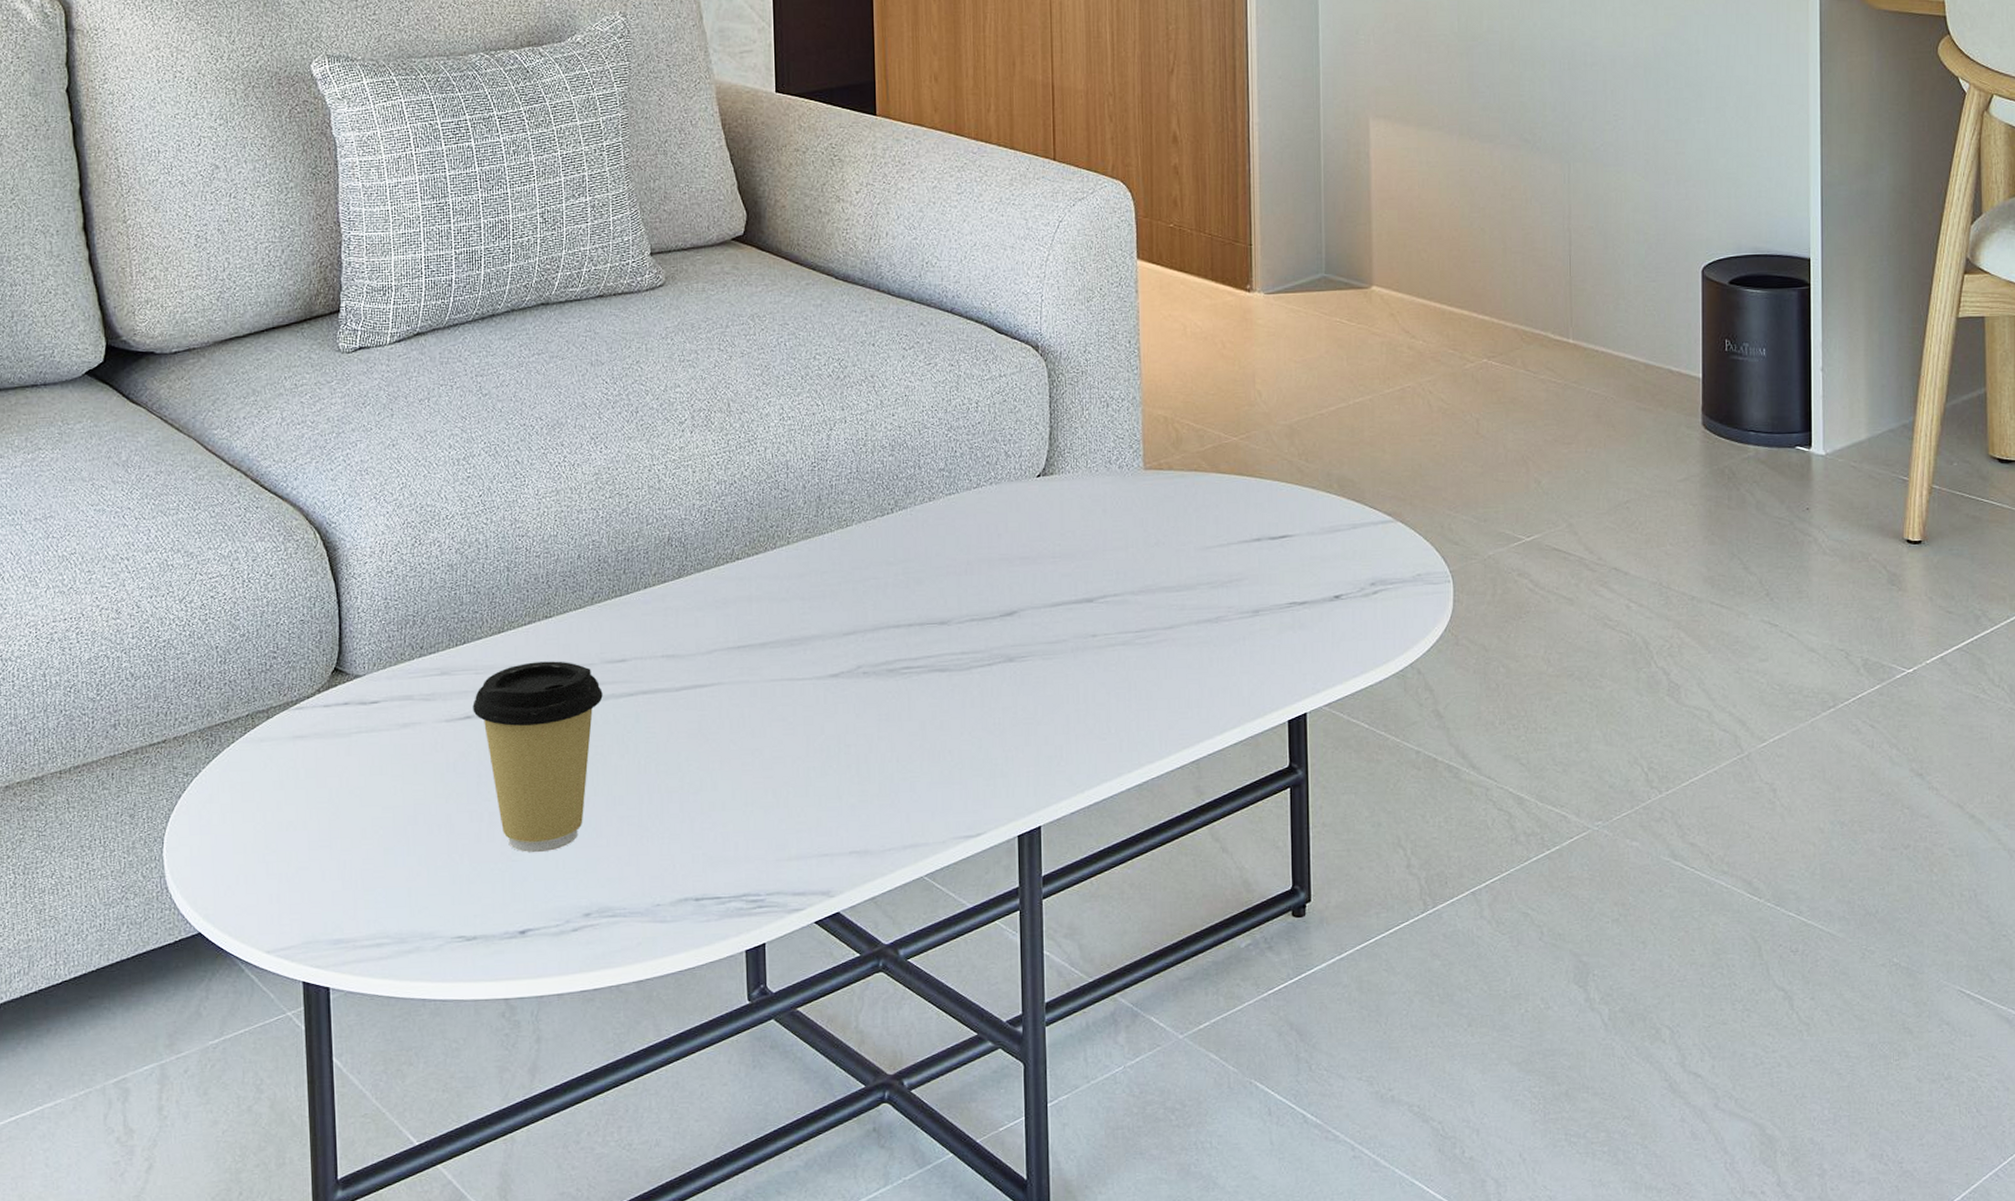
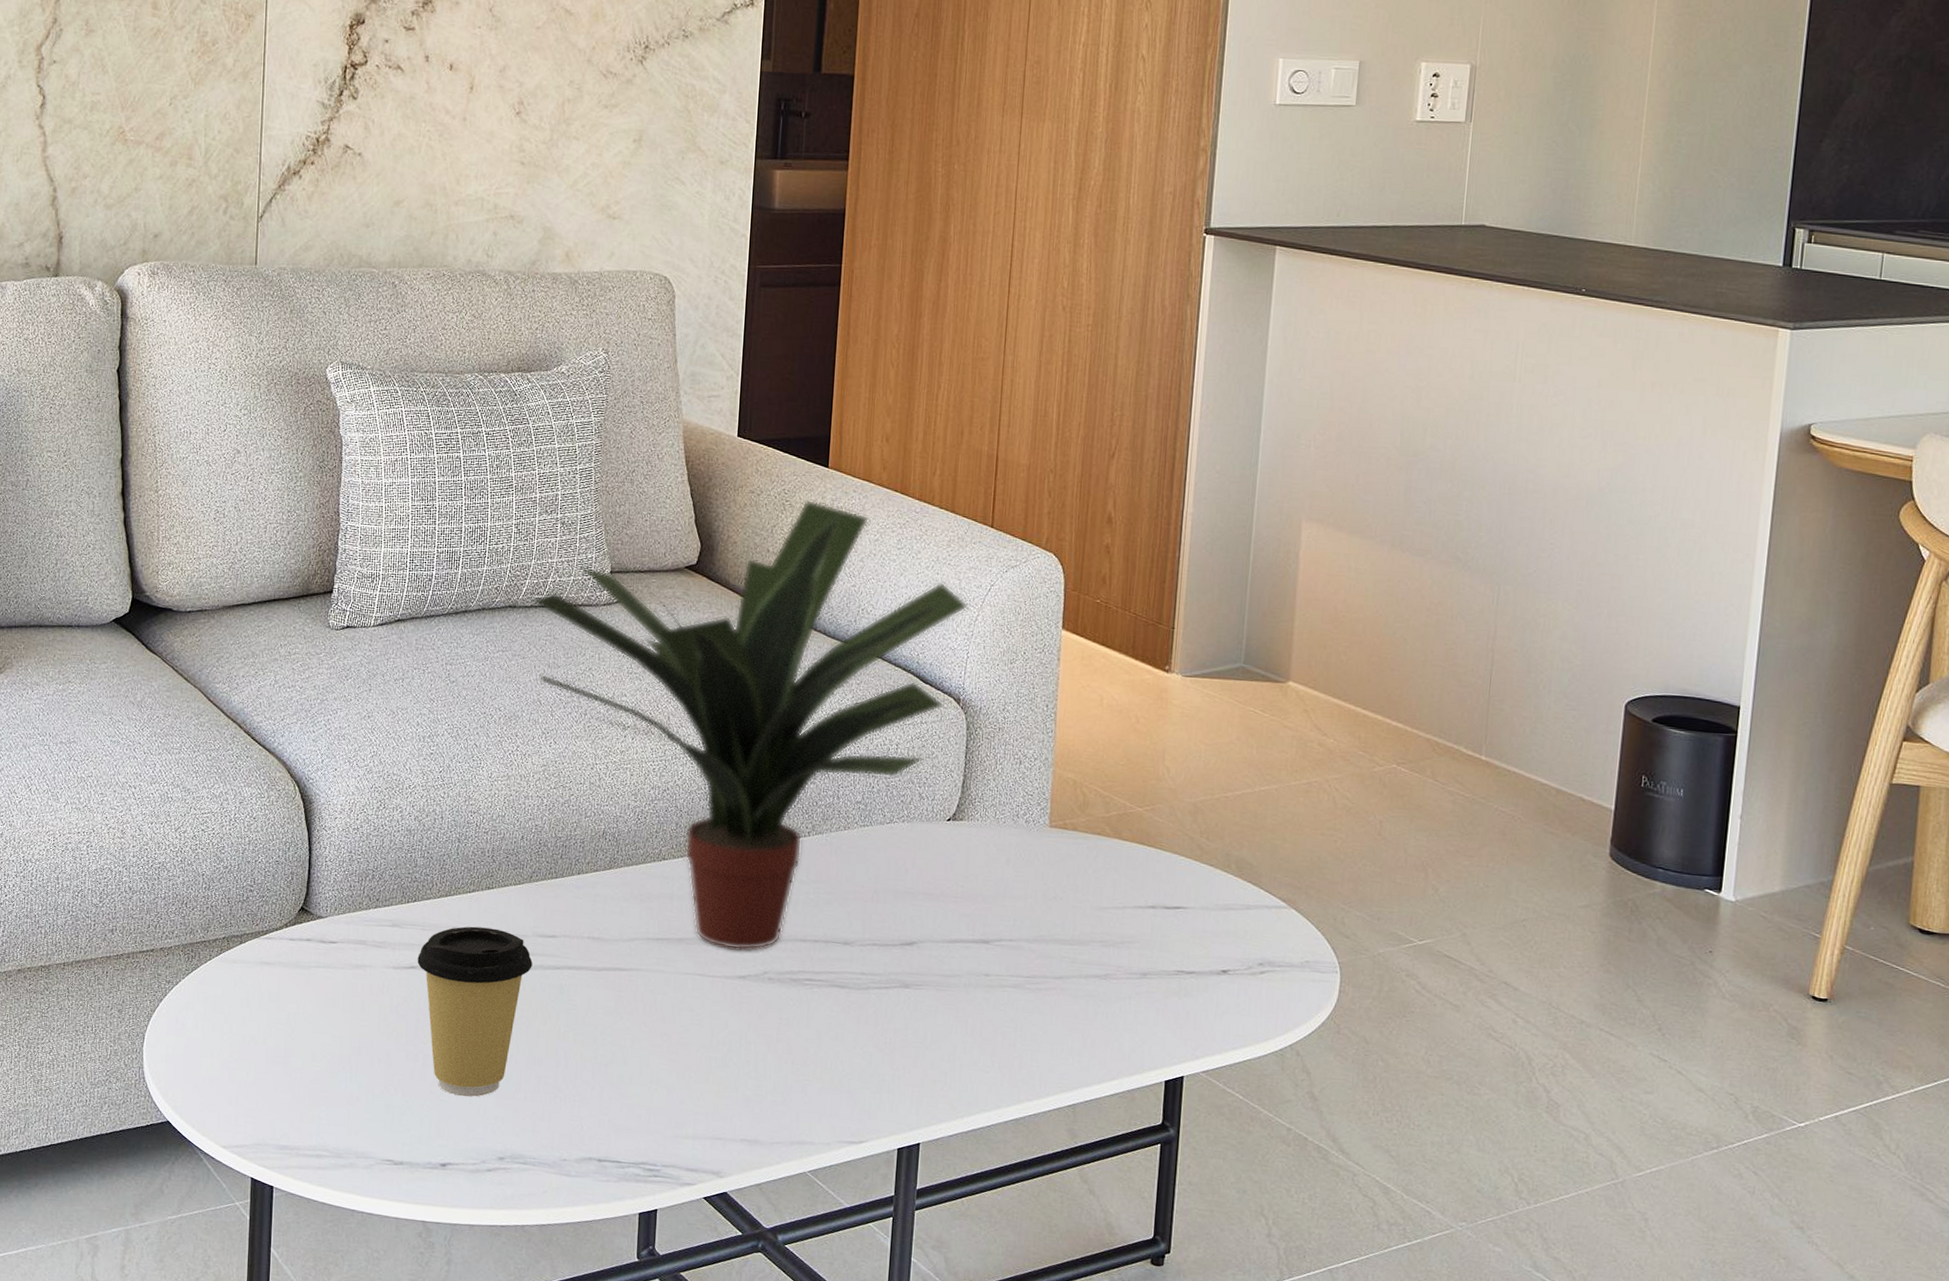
potted plant: none [506,151,1038,647] -> present [489,470,969,951]

